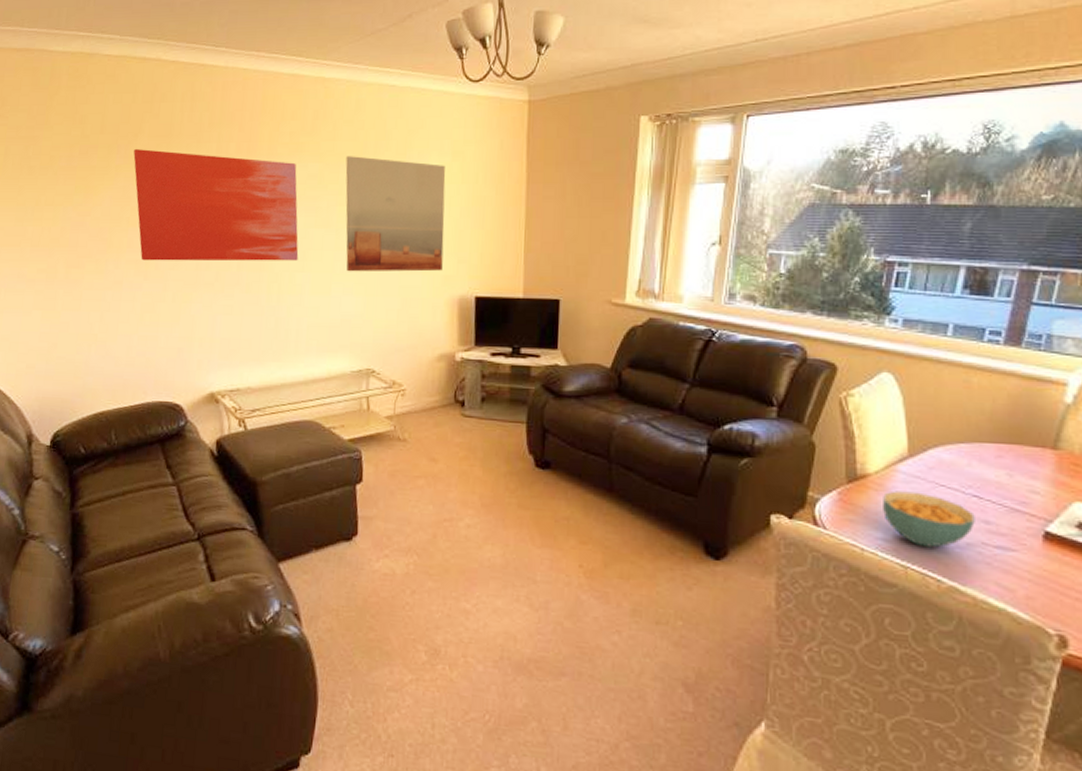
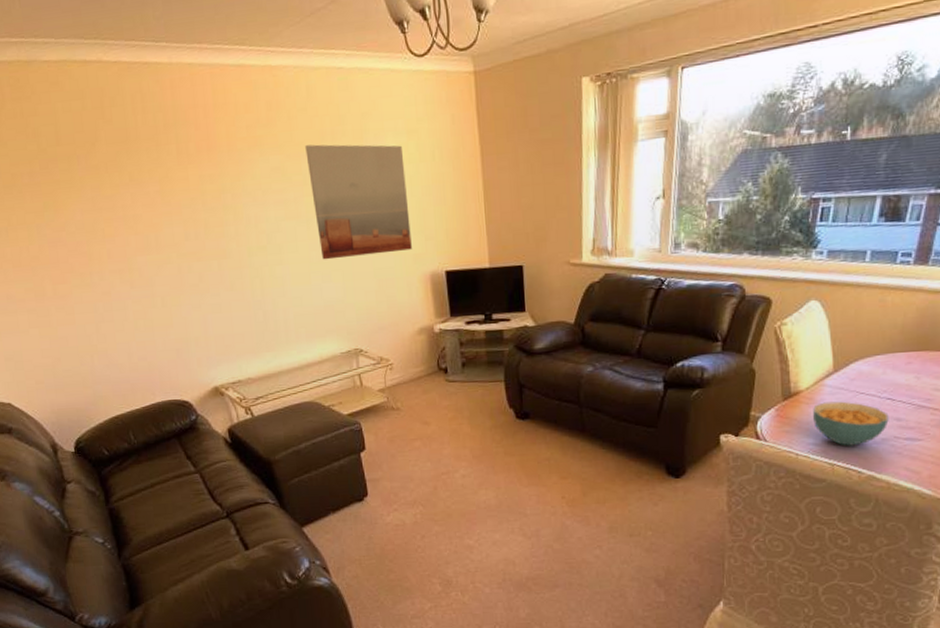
wall art: present [133,149,299,261] -> none [94,157,275,270]

